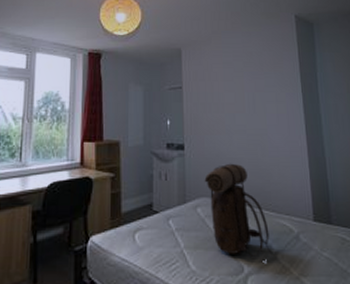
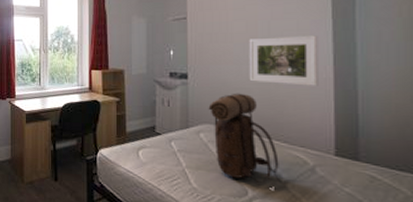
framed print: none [238,107,296,154] -> present [249,35,318,86]

